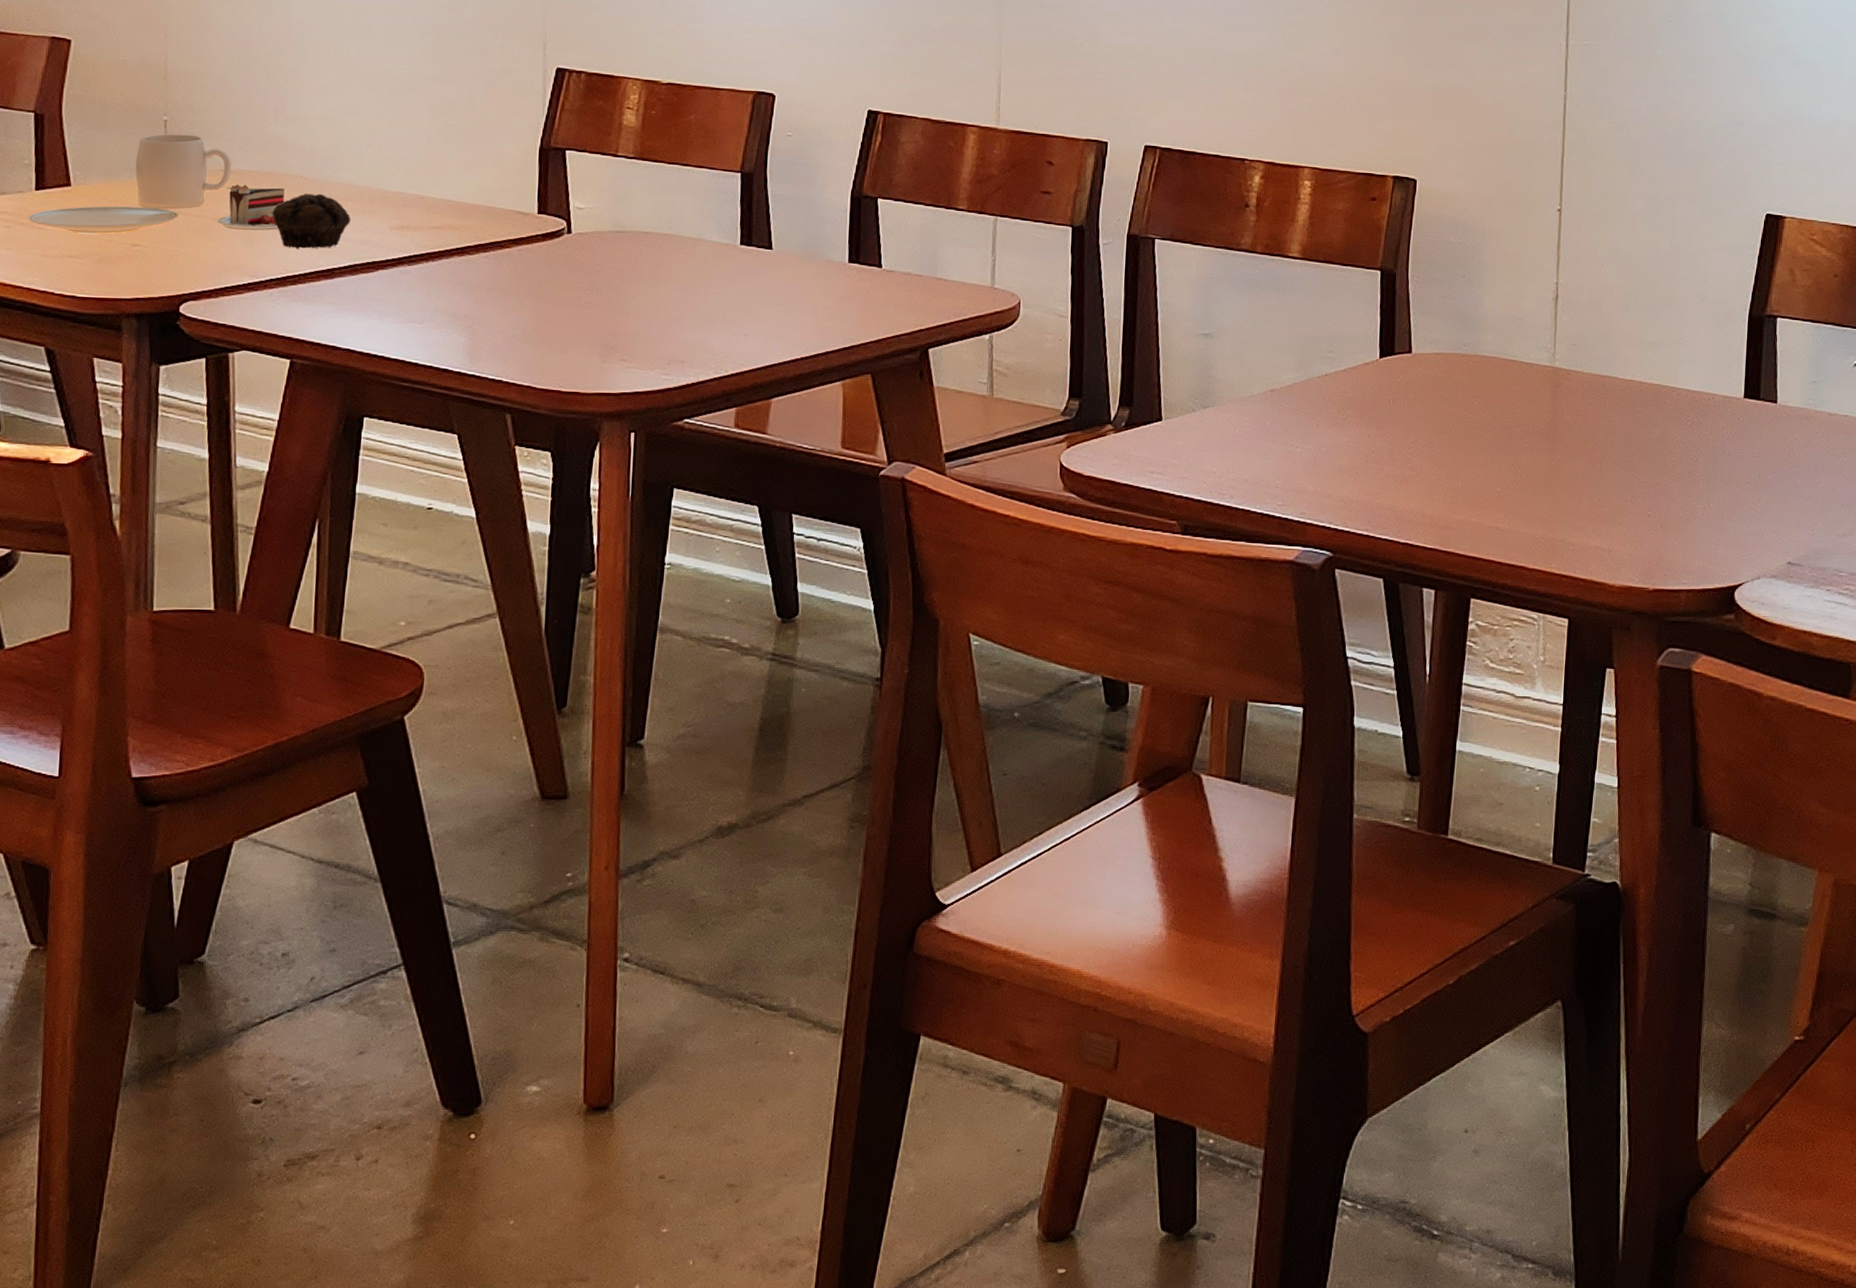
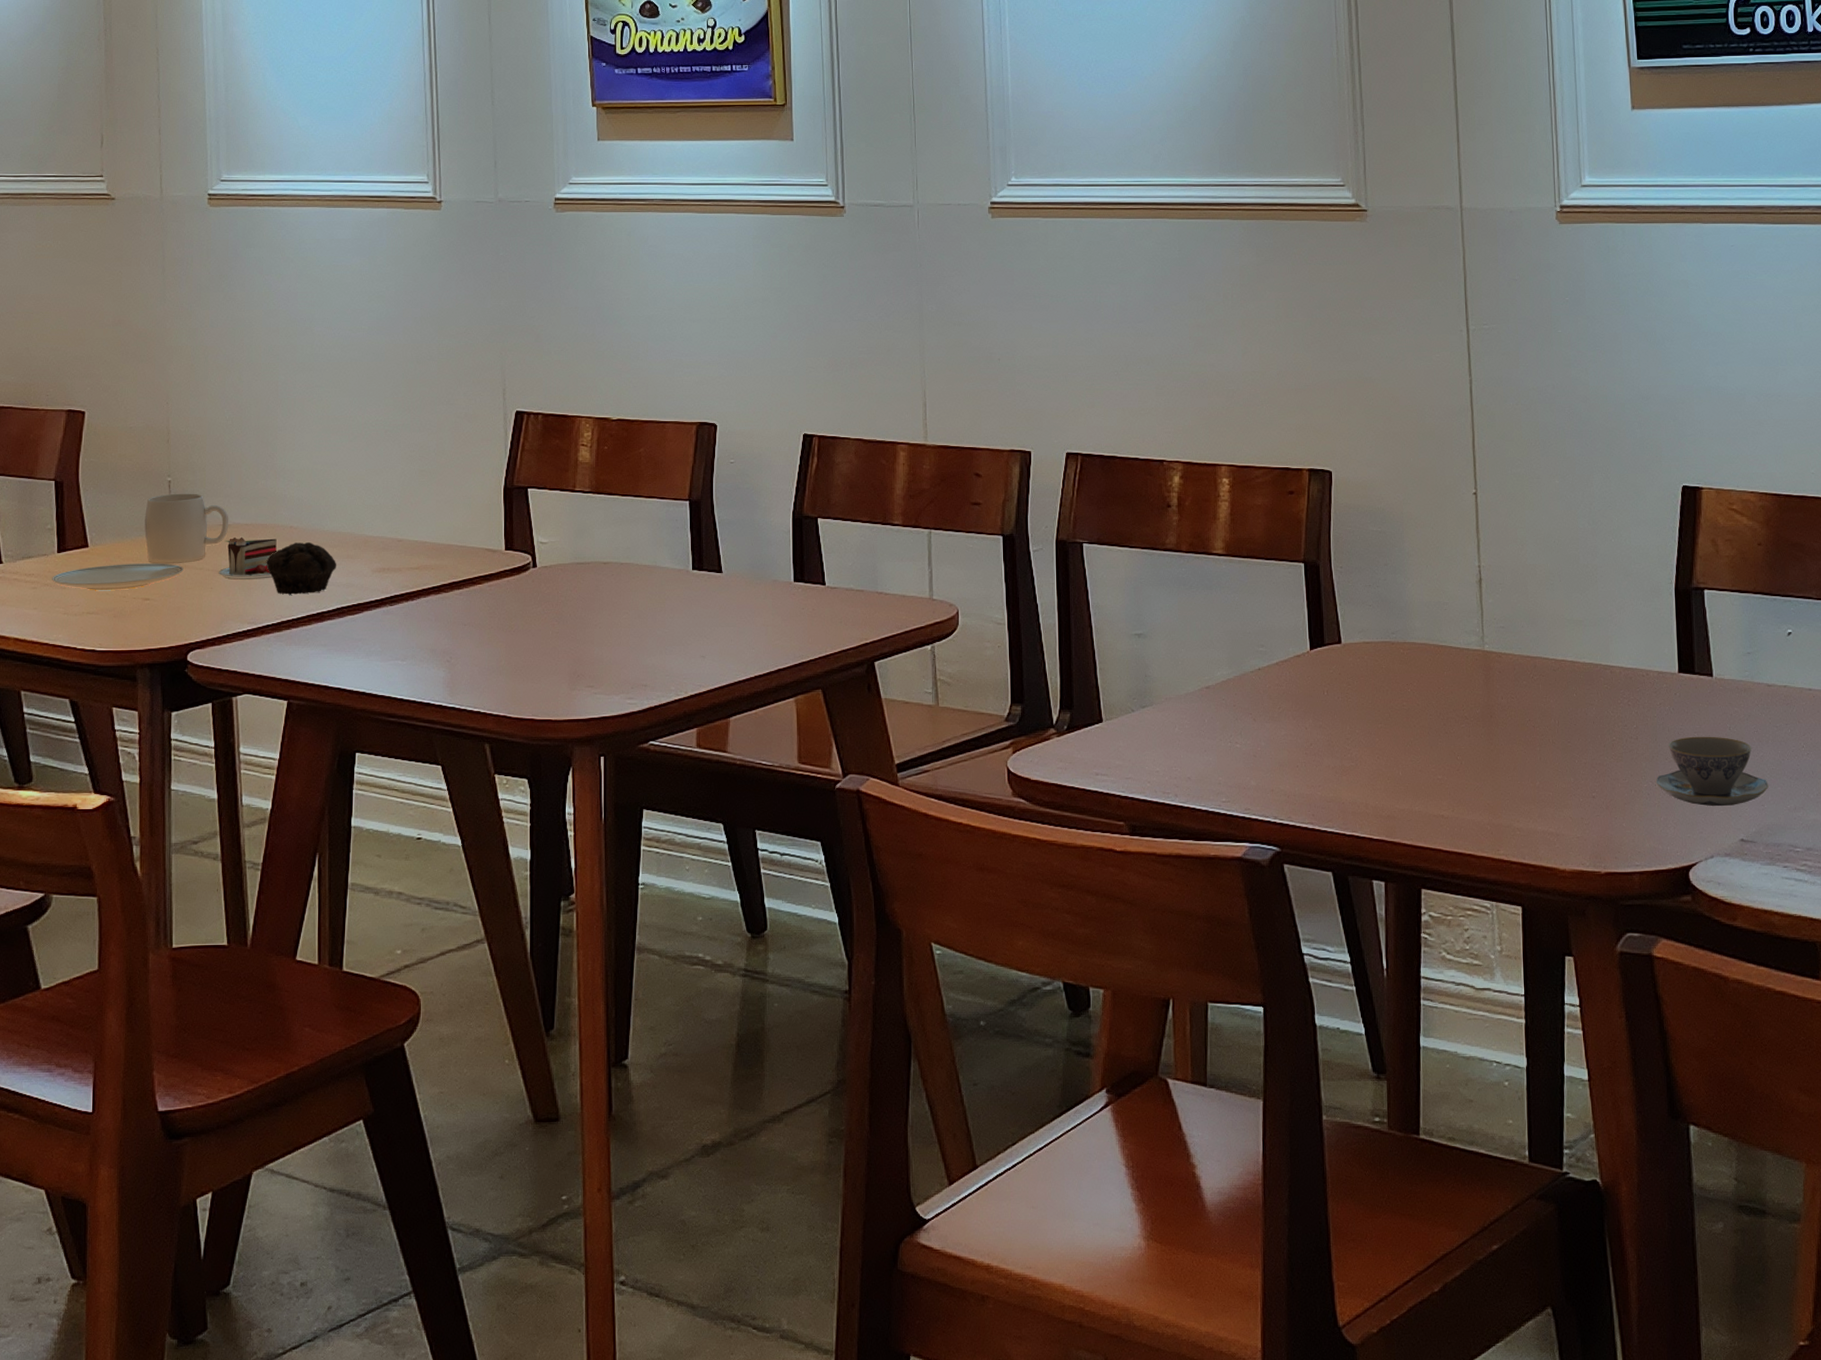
teacup: none [1710,460,1820,530] -> present [1655,736,1769,807]

